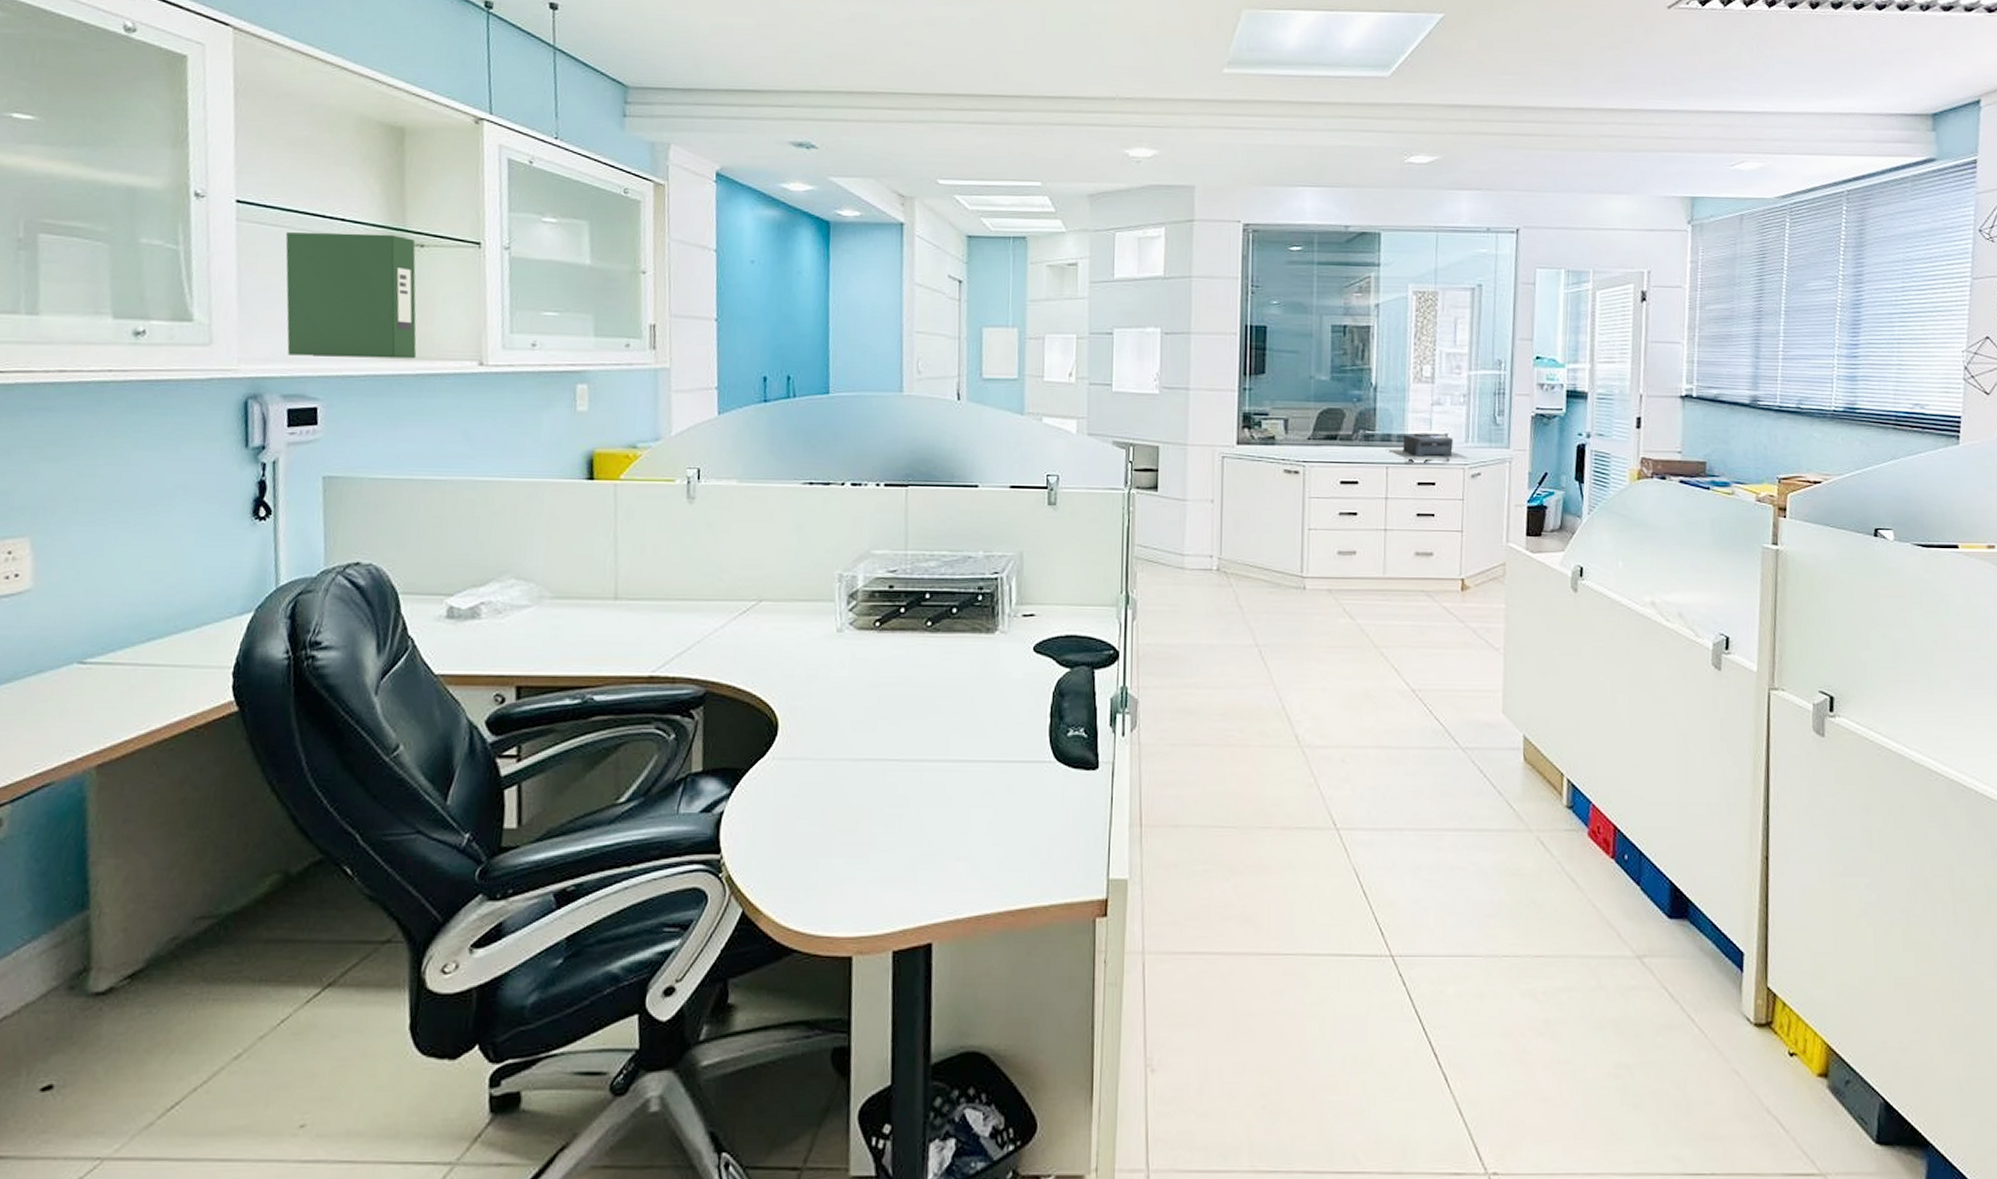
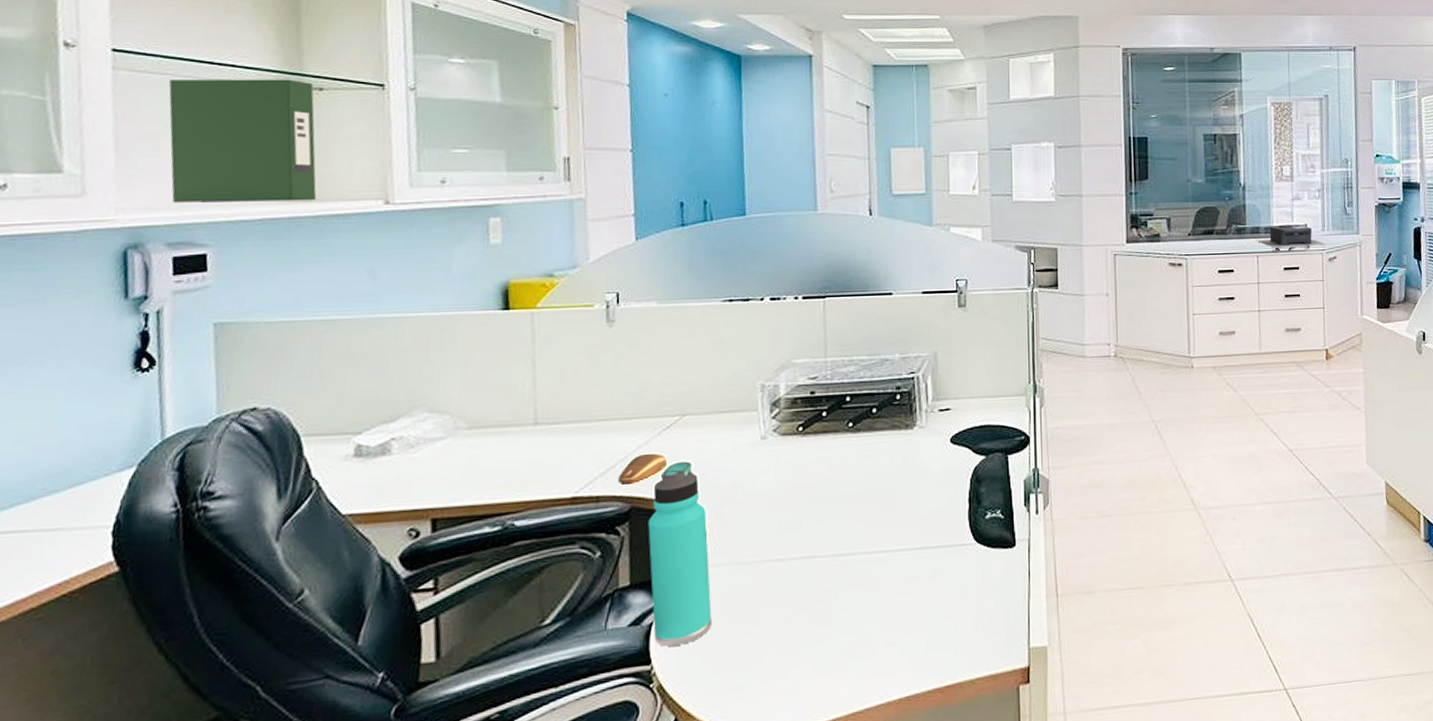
computer mouse: none [694,637,743,668] -> present [619,453,668,484]
thermos bottle: none [721,648,782,837] -> present [648,461,712,647]

